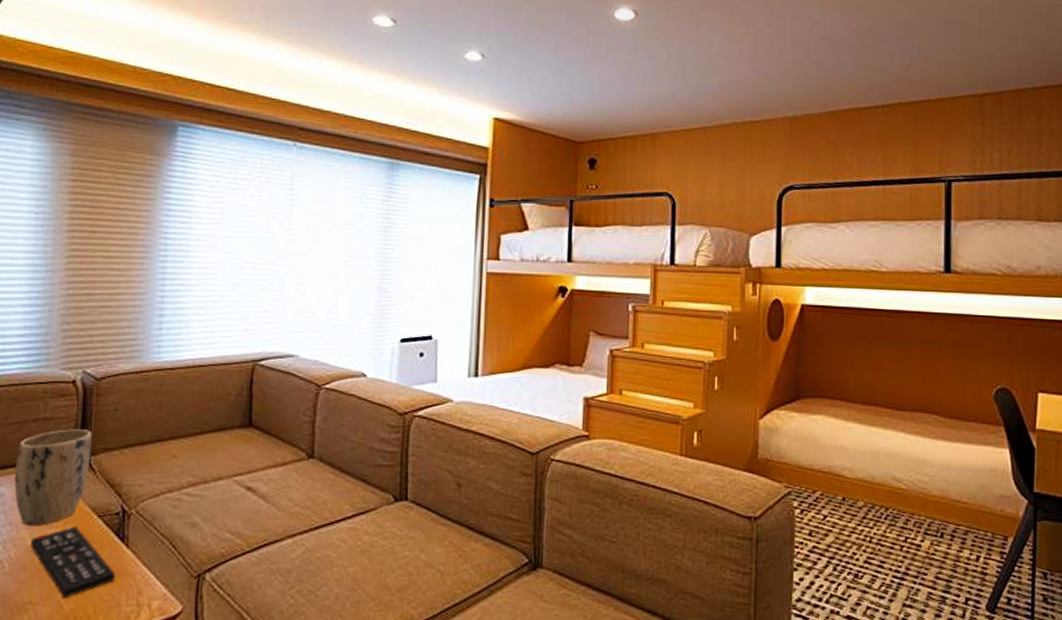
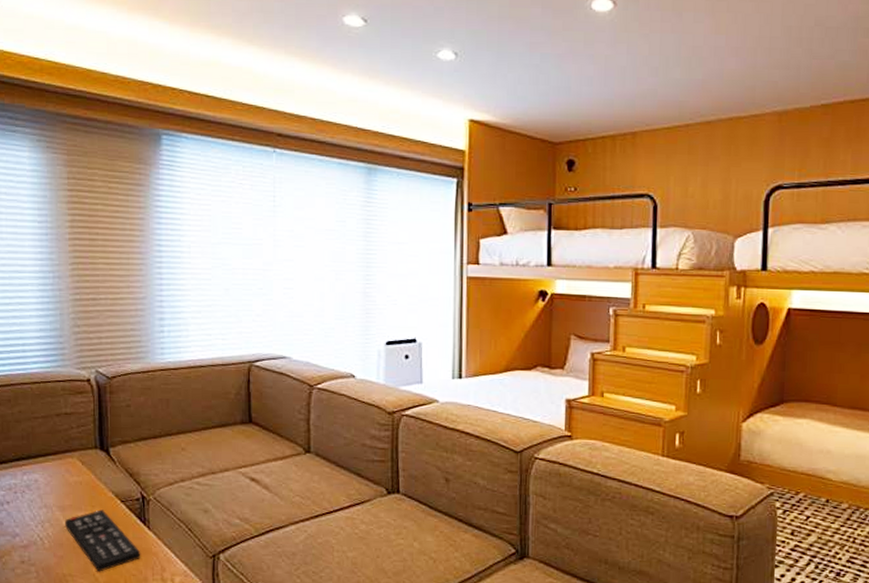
plant pot: present [14,429,92,527] -> none [44,423,110,509]

